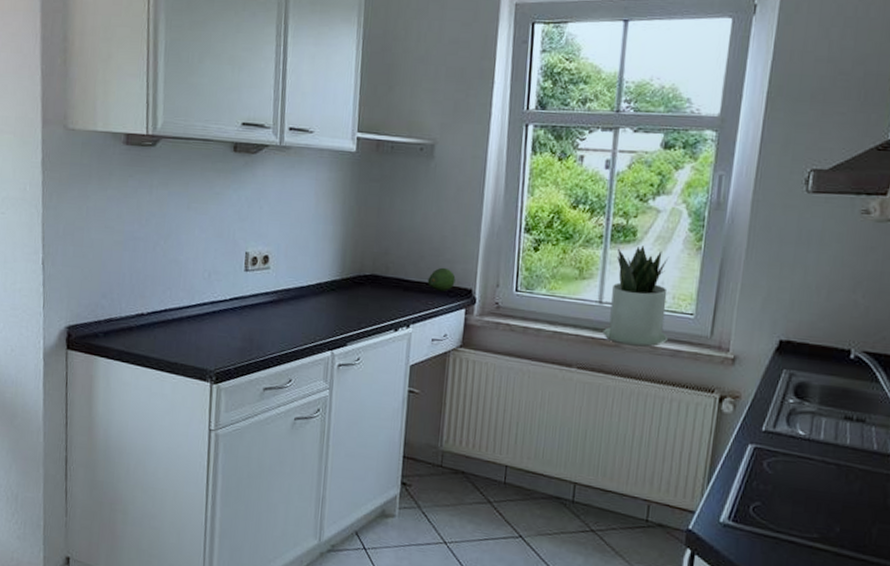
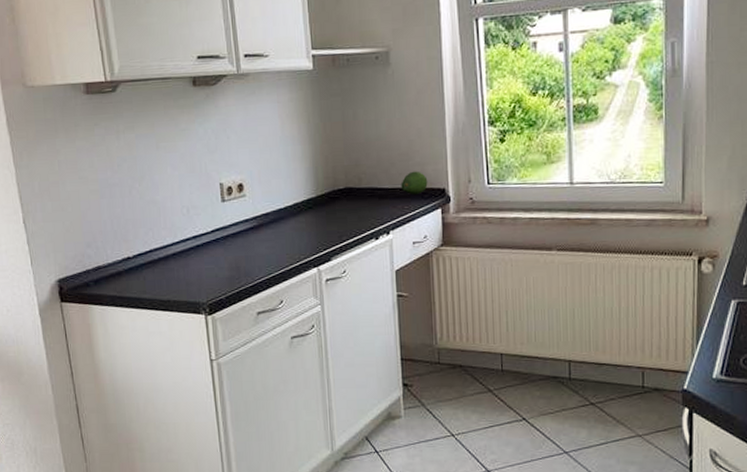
planter: present [602,246,670,347] -> none [577,122,642,222]

